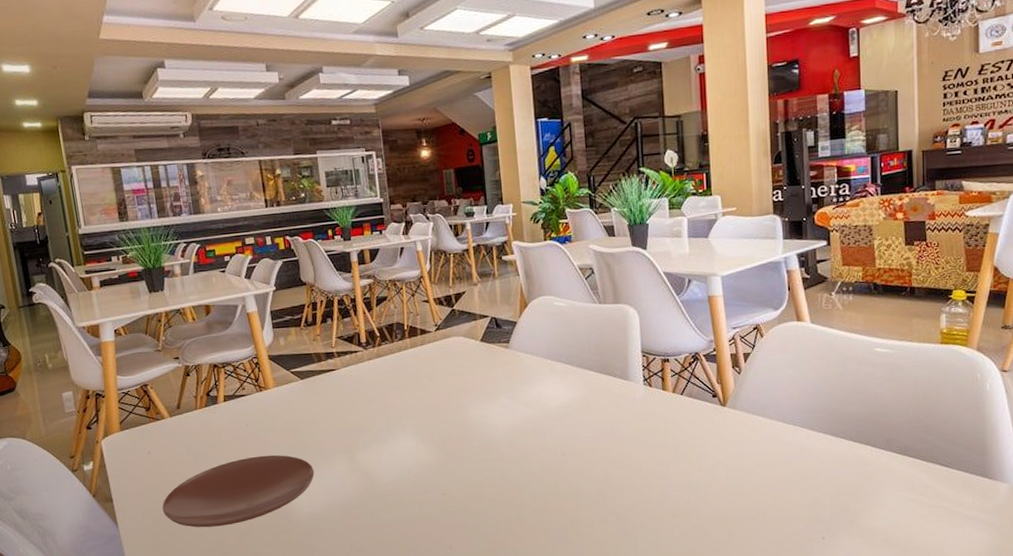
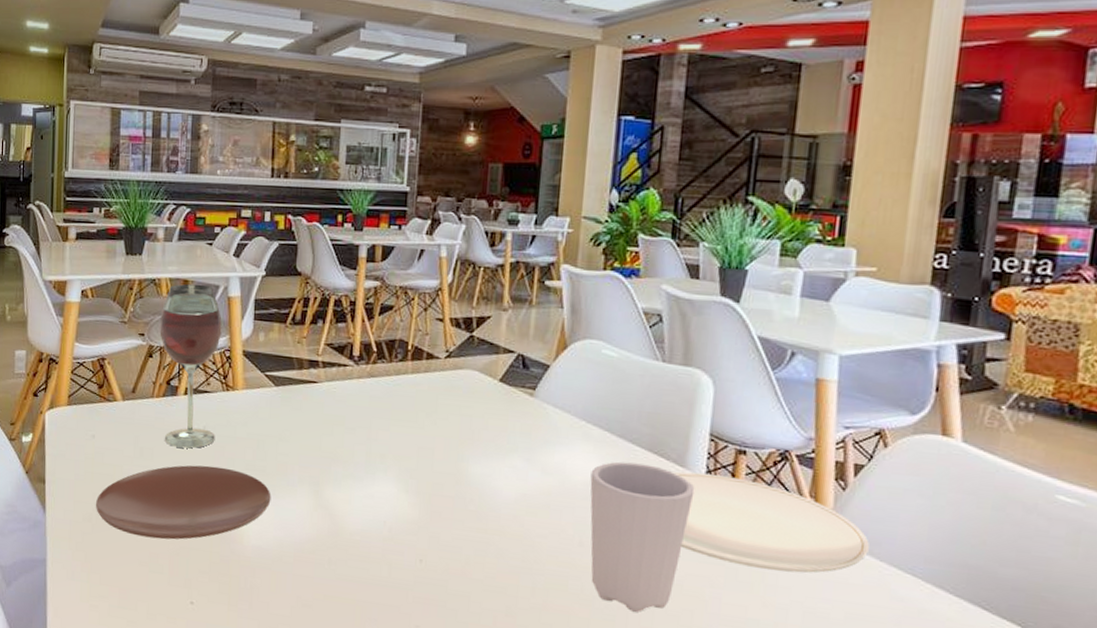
wineglass: none [190,306,258,447] -> present [160,283,222,449]
cup: none [561,383,638,496] -> present [590,461,695,612]
plate: none [620,380,762,444] -> present [673,471,869,573]

